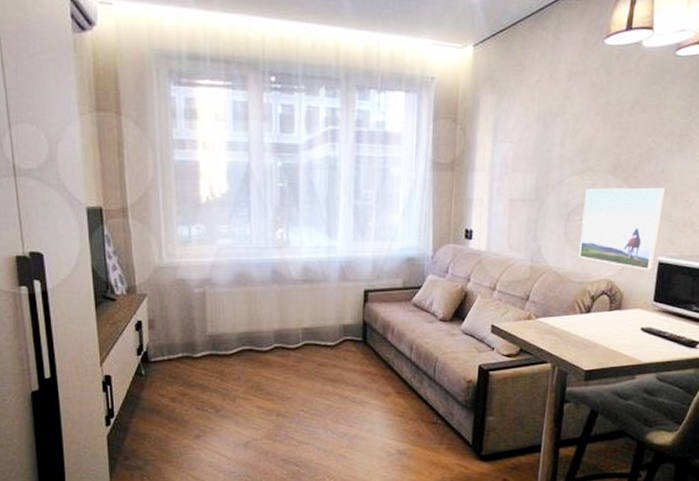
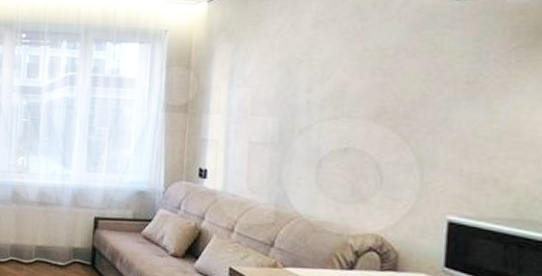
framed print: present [578,187,665,270] -> none [335,134,450,230]

